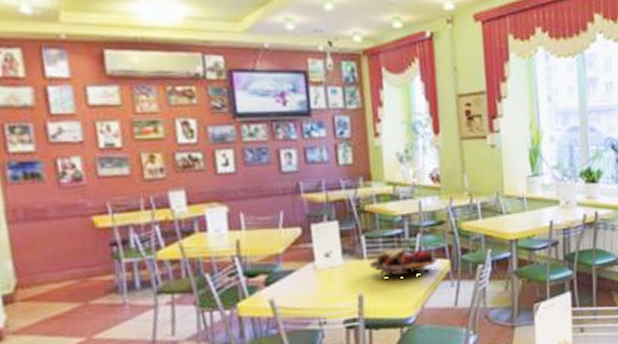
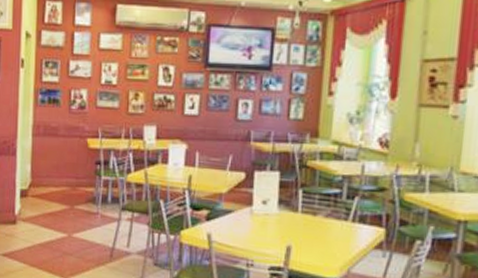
fruit basket: present [369,248,437,278] -> none [302,206,372,239]

